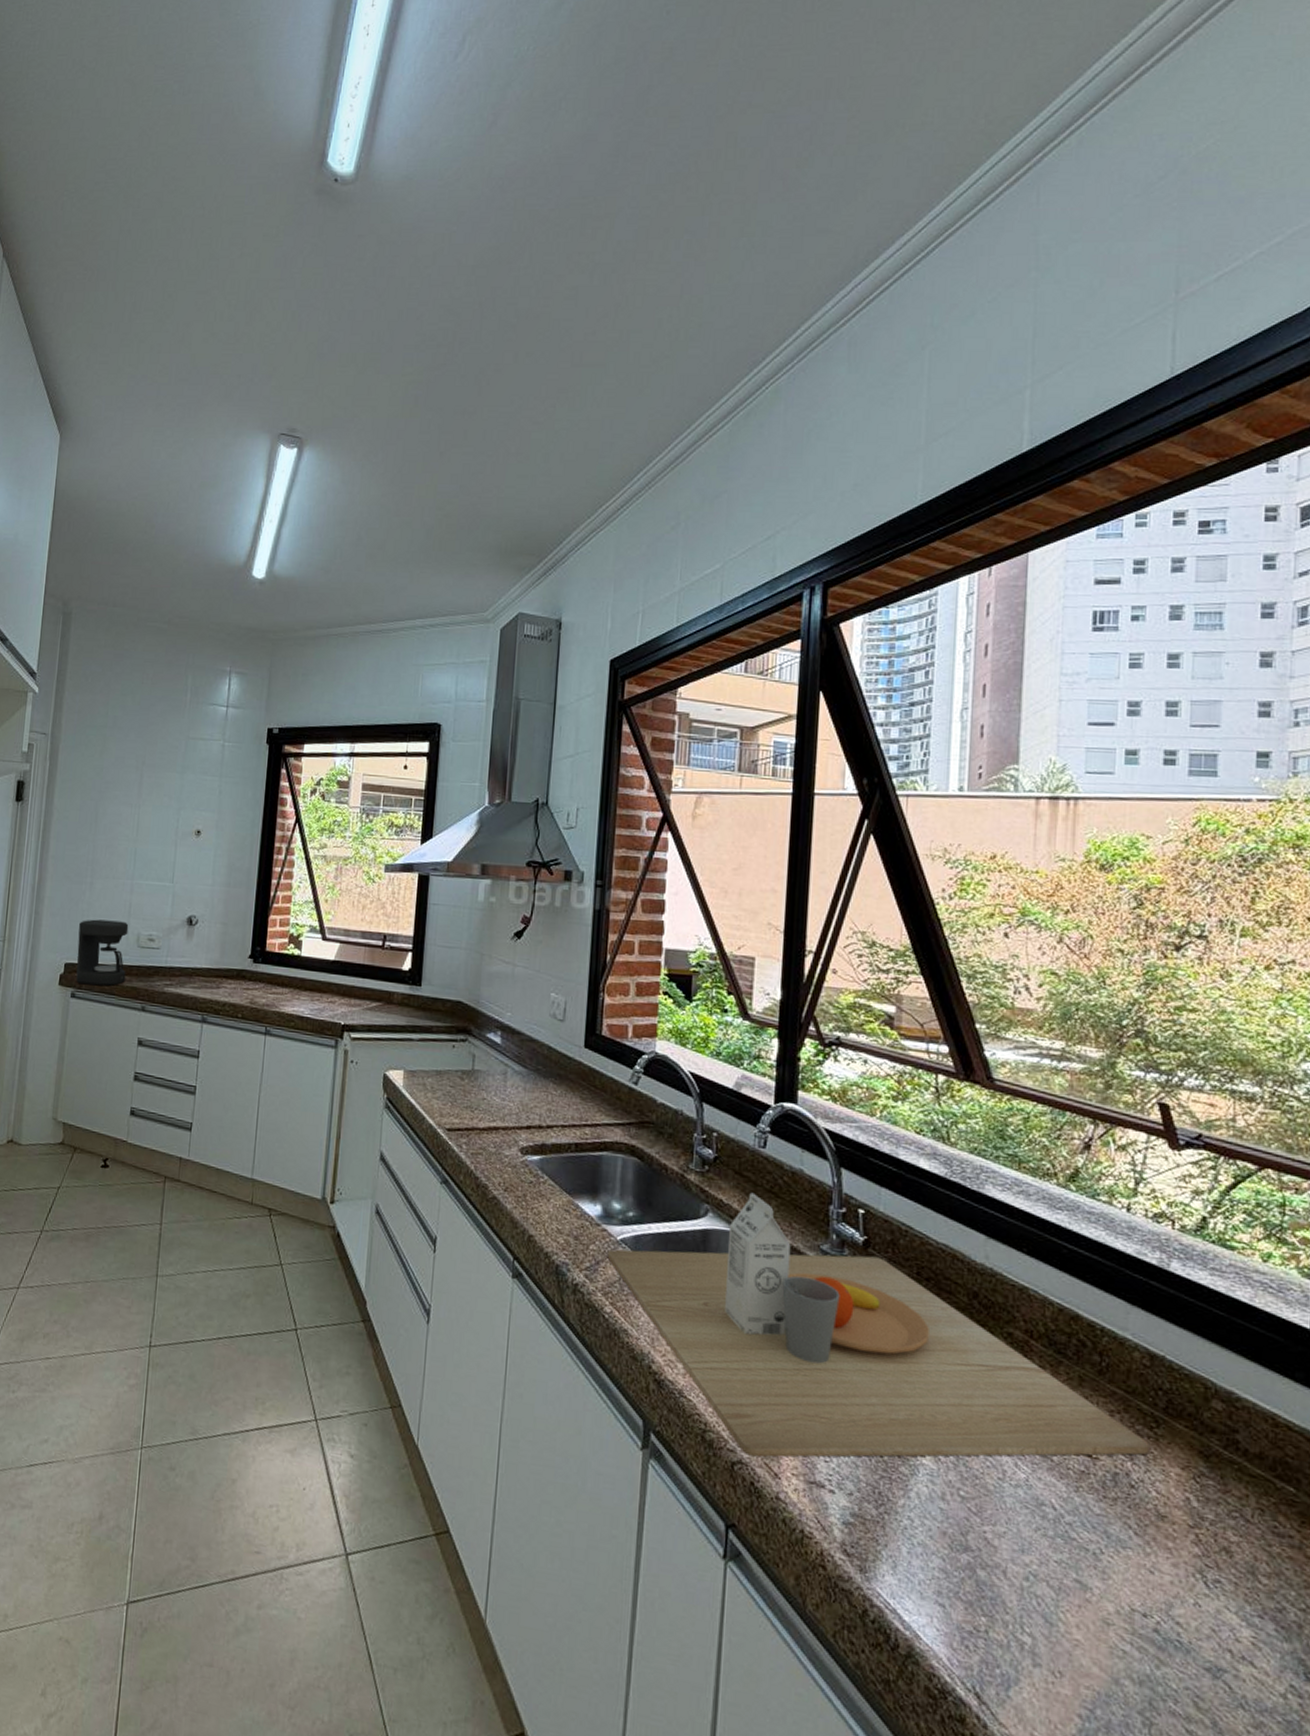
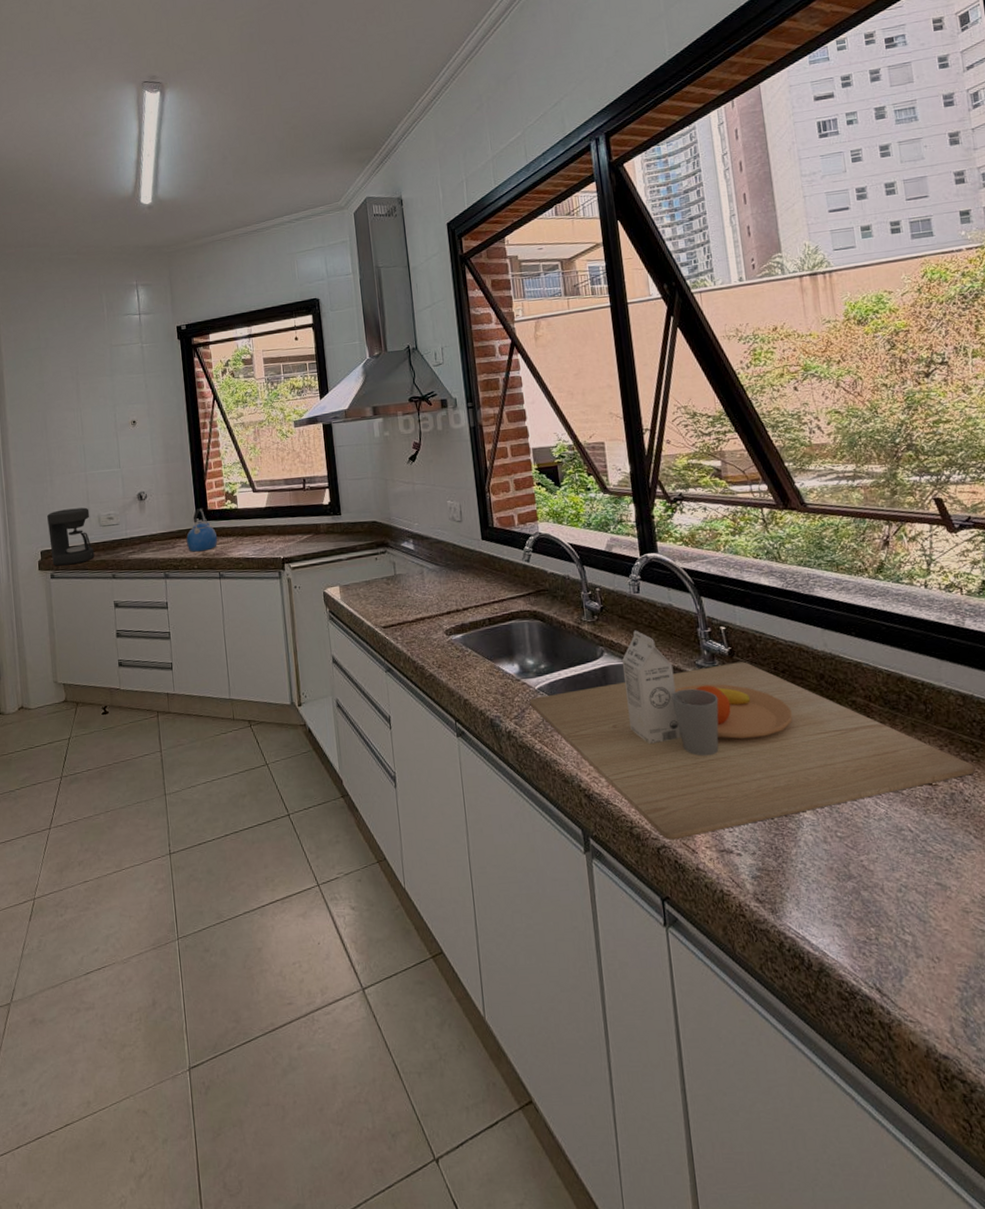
kettle: none [234,947,272,999] -> present [186,509,218,552]

